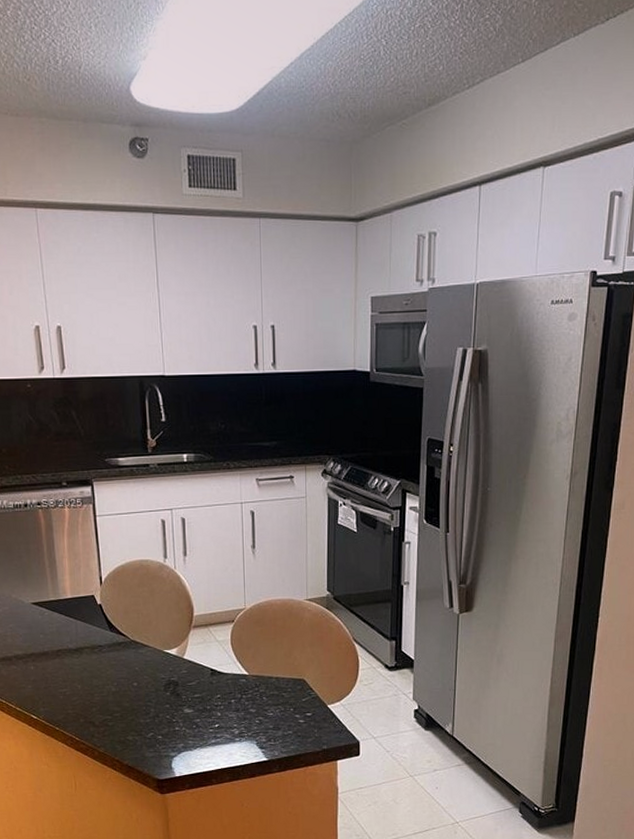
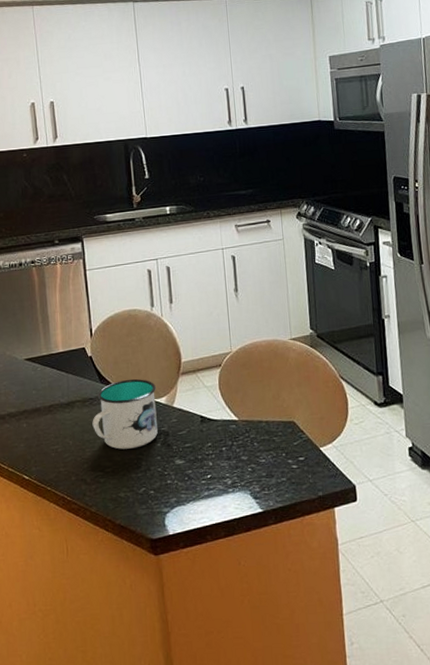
mug: none [101,629,167,696] -> present [92,378,158,450]

